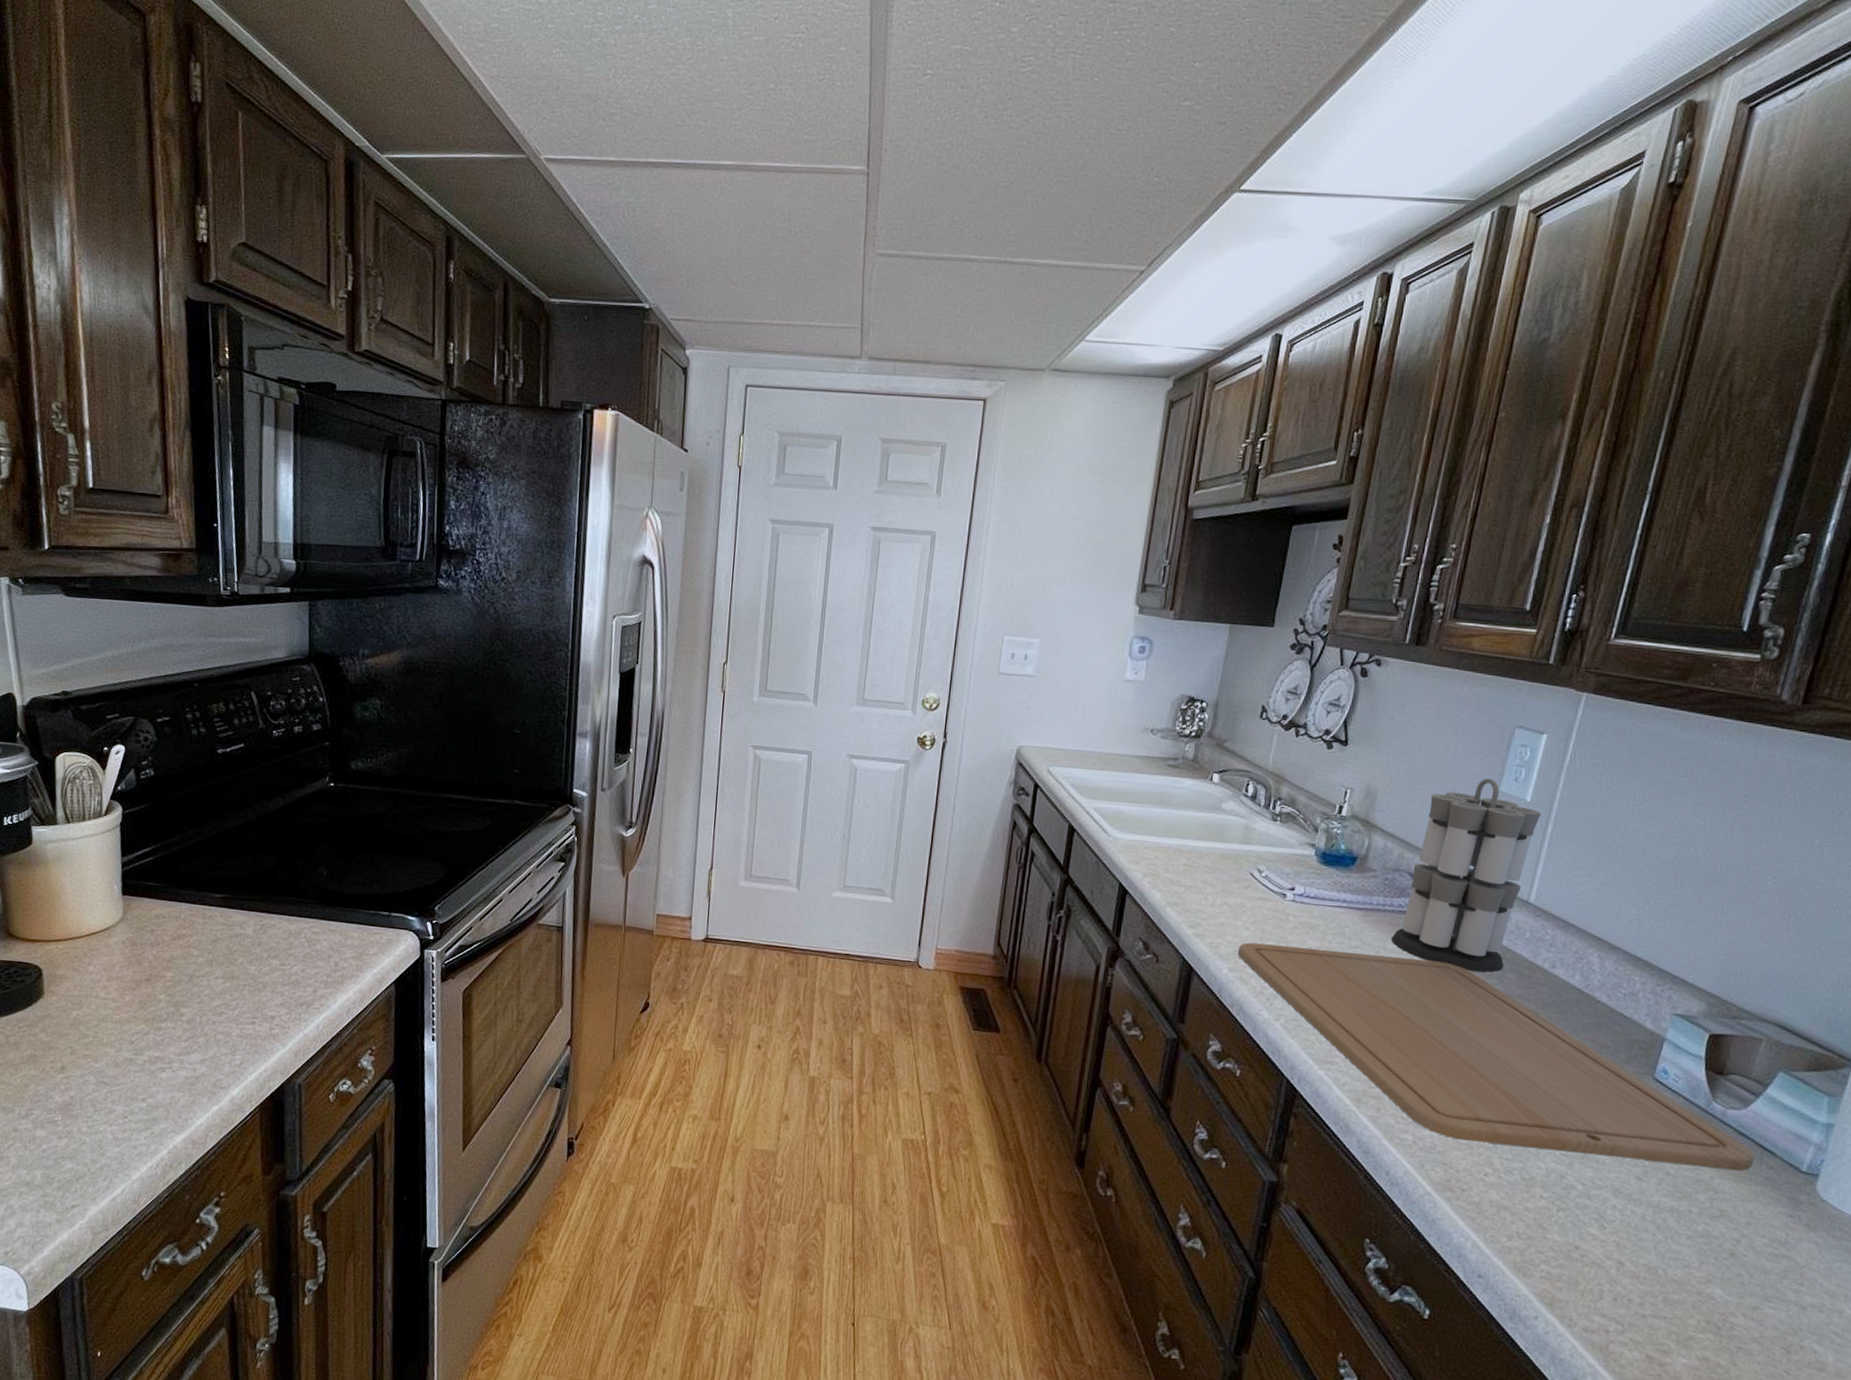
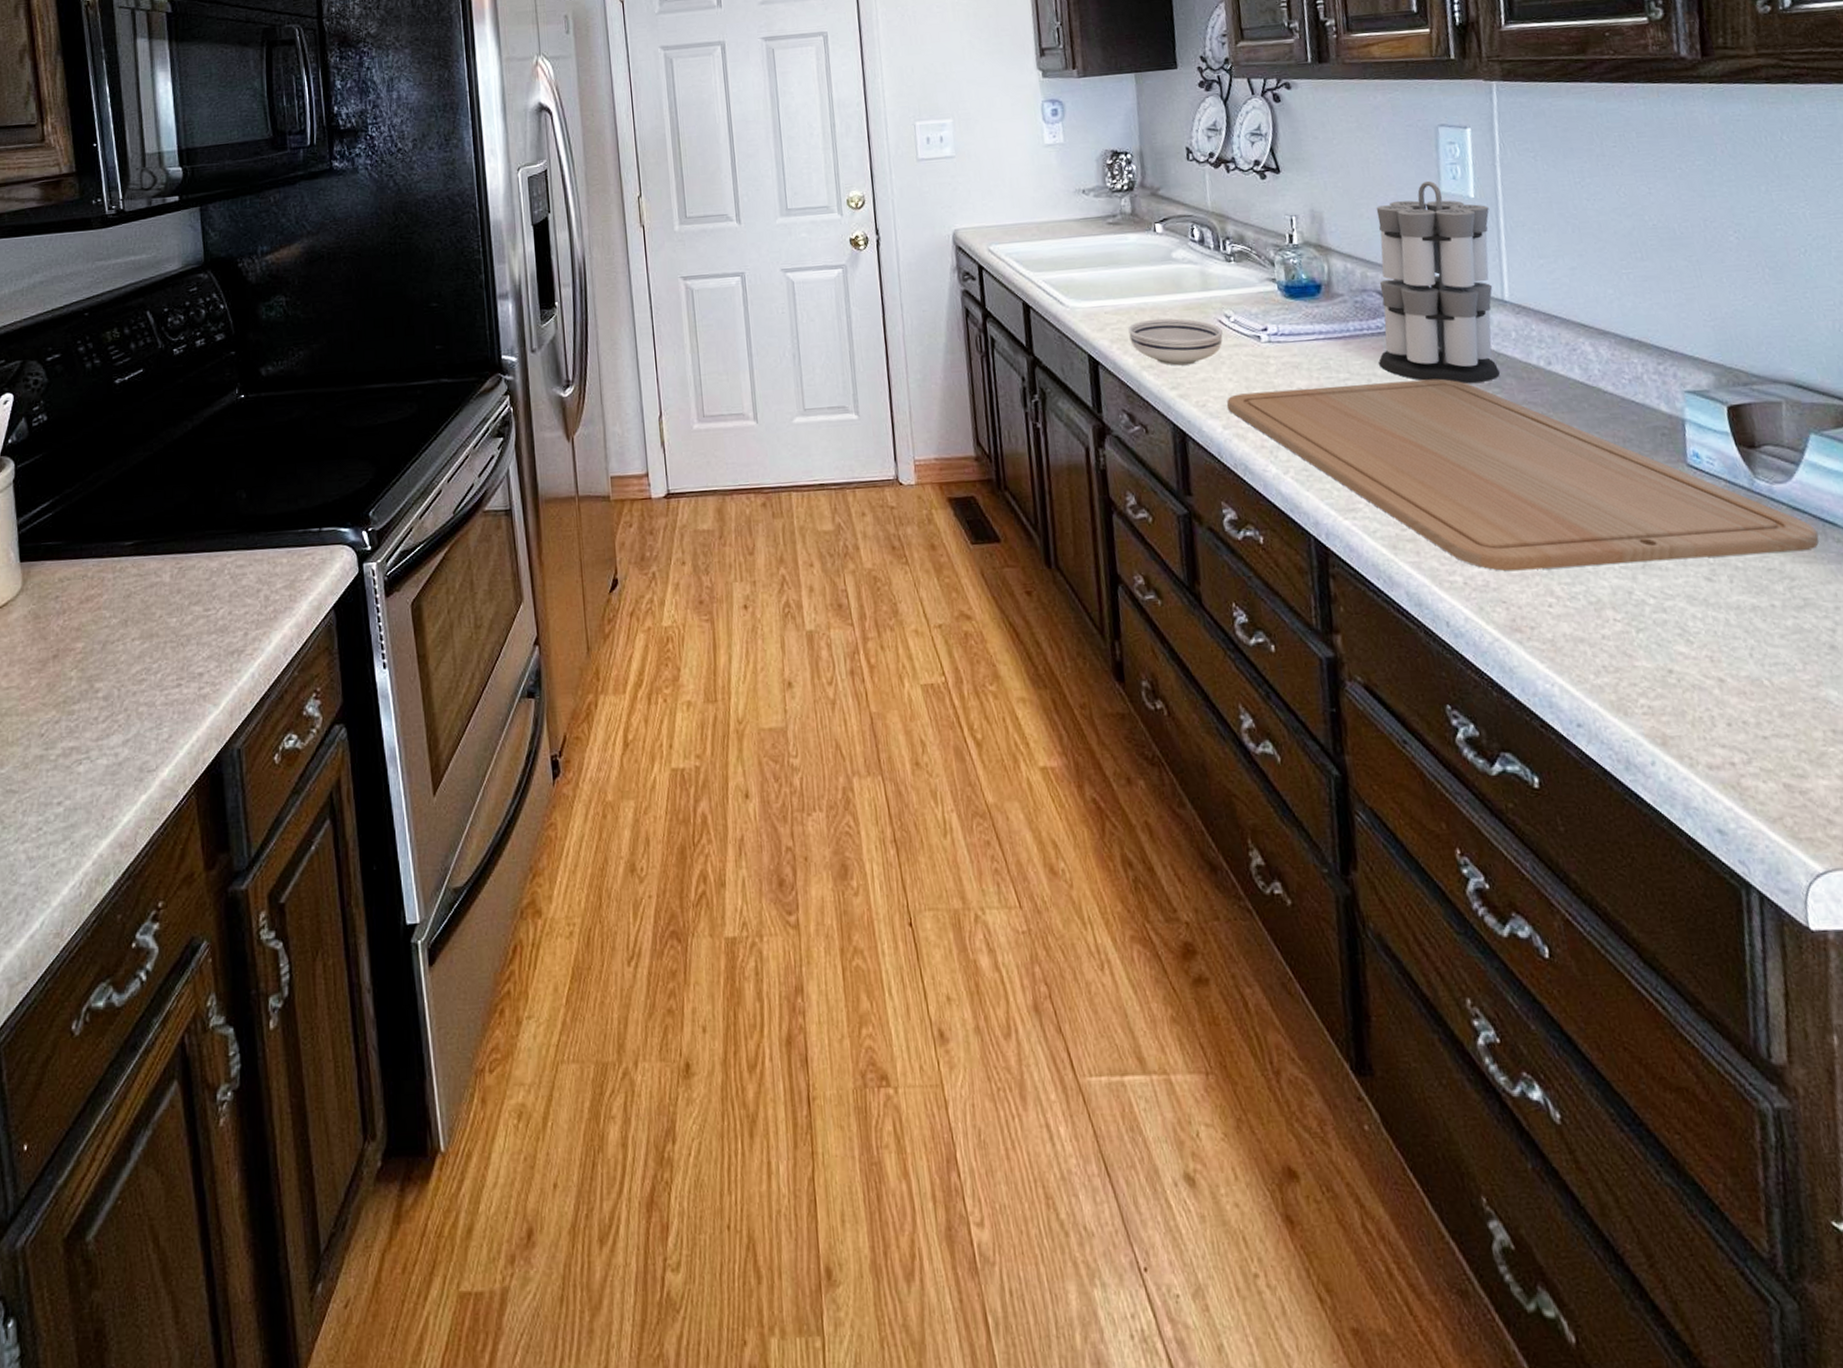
bowl: none [1162,861,1252,909] -> present [1128,318,1223,366]

